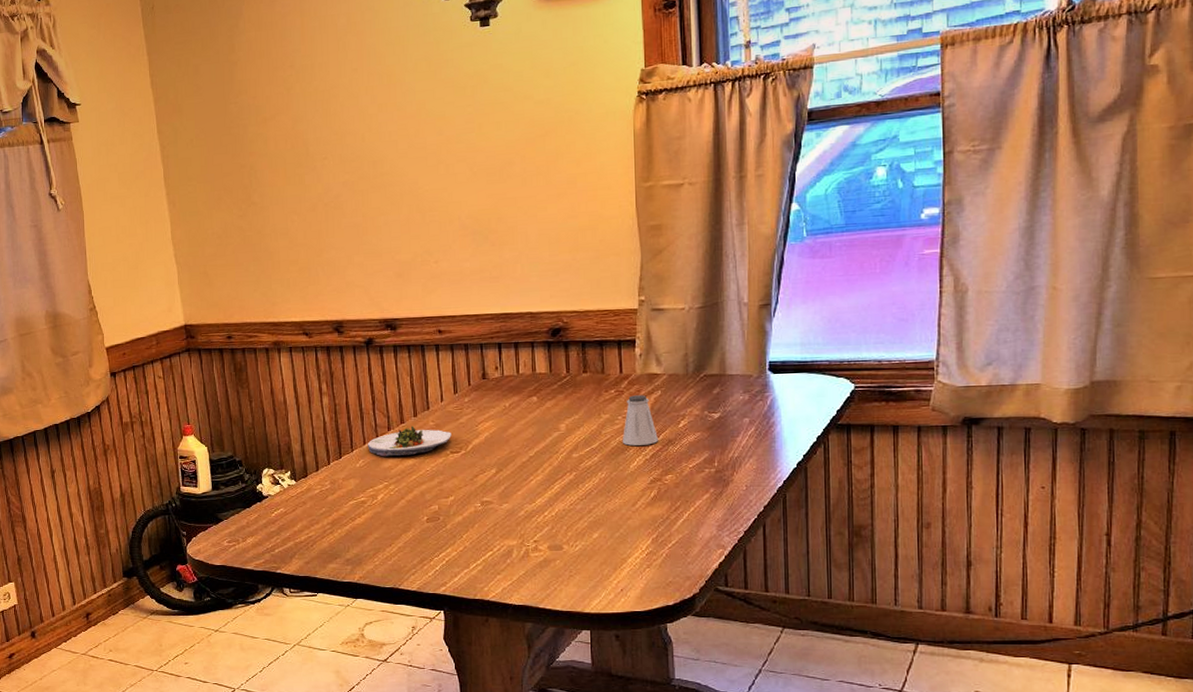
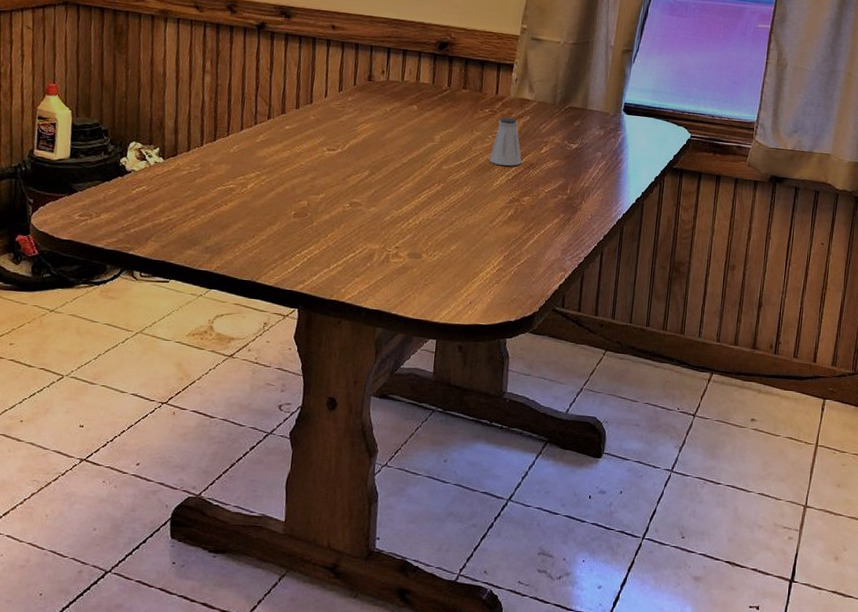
salad plate: present [367,426,451,457] -> none [244,117,331,147]

